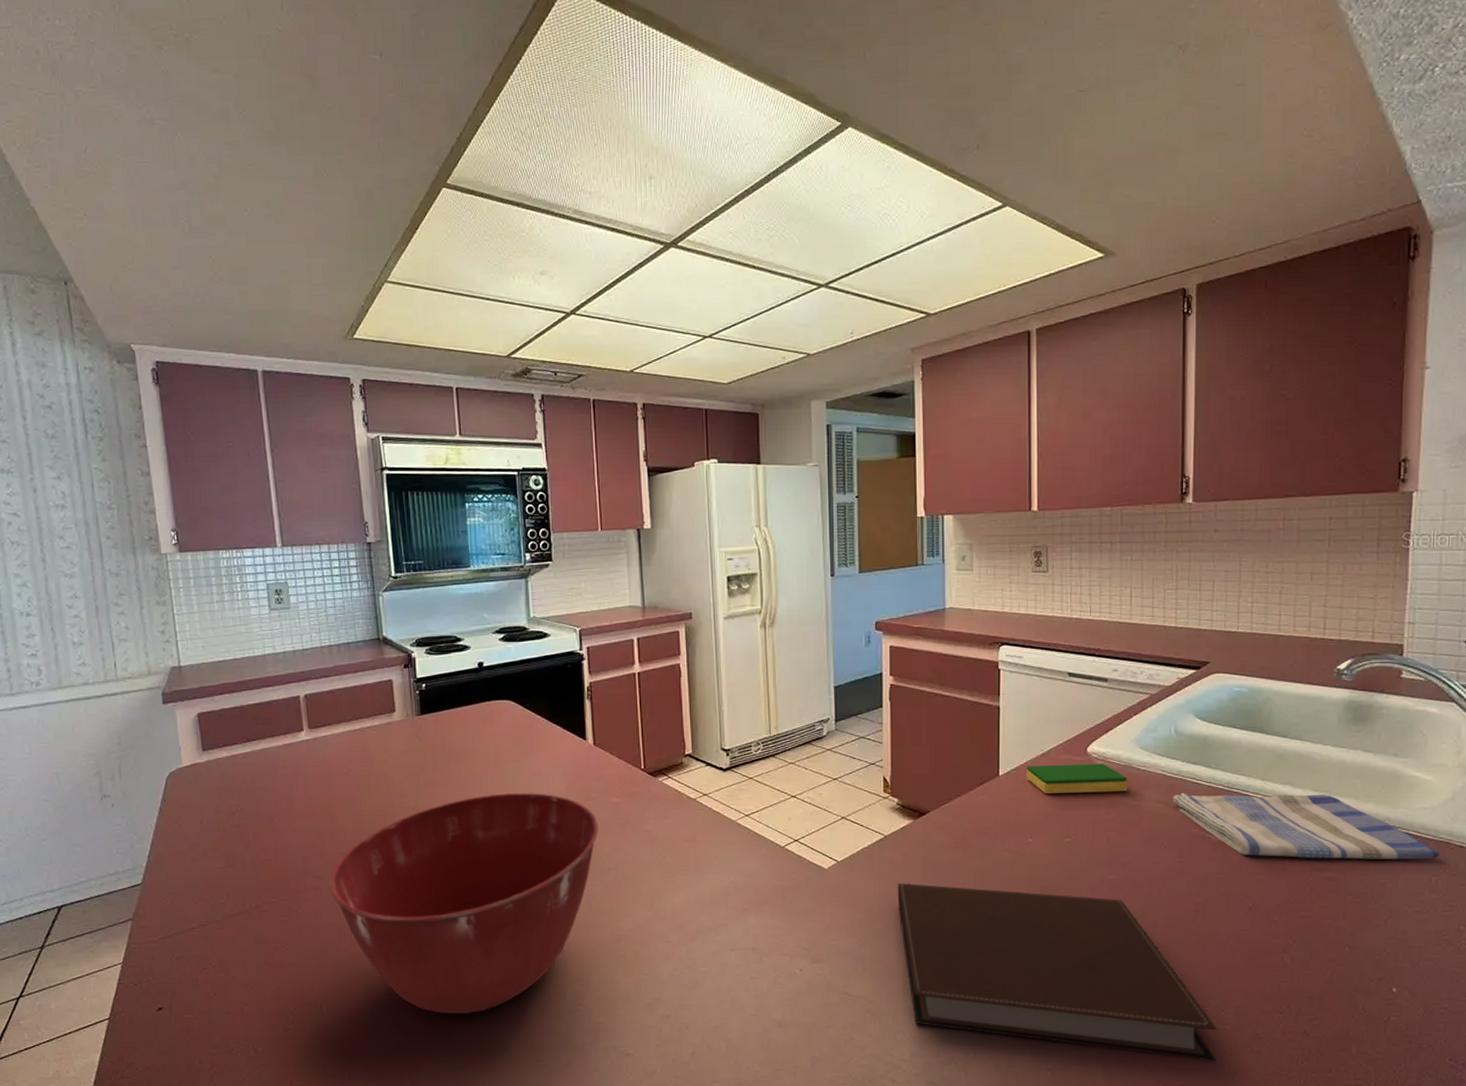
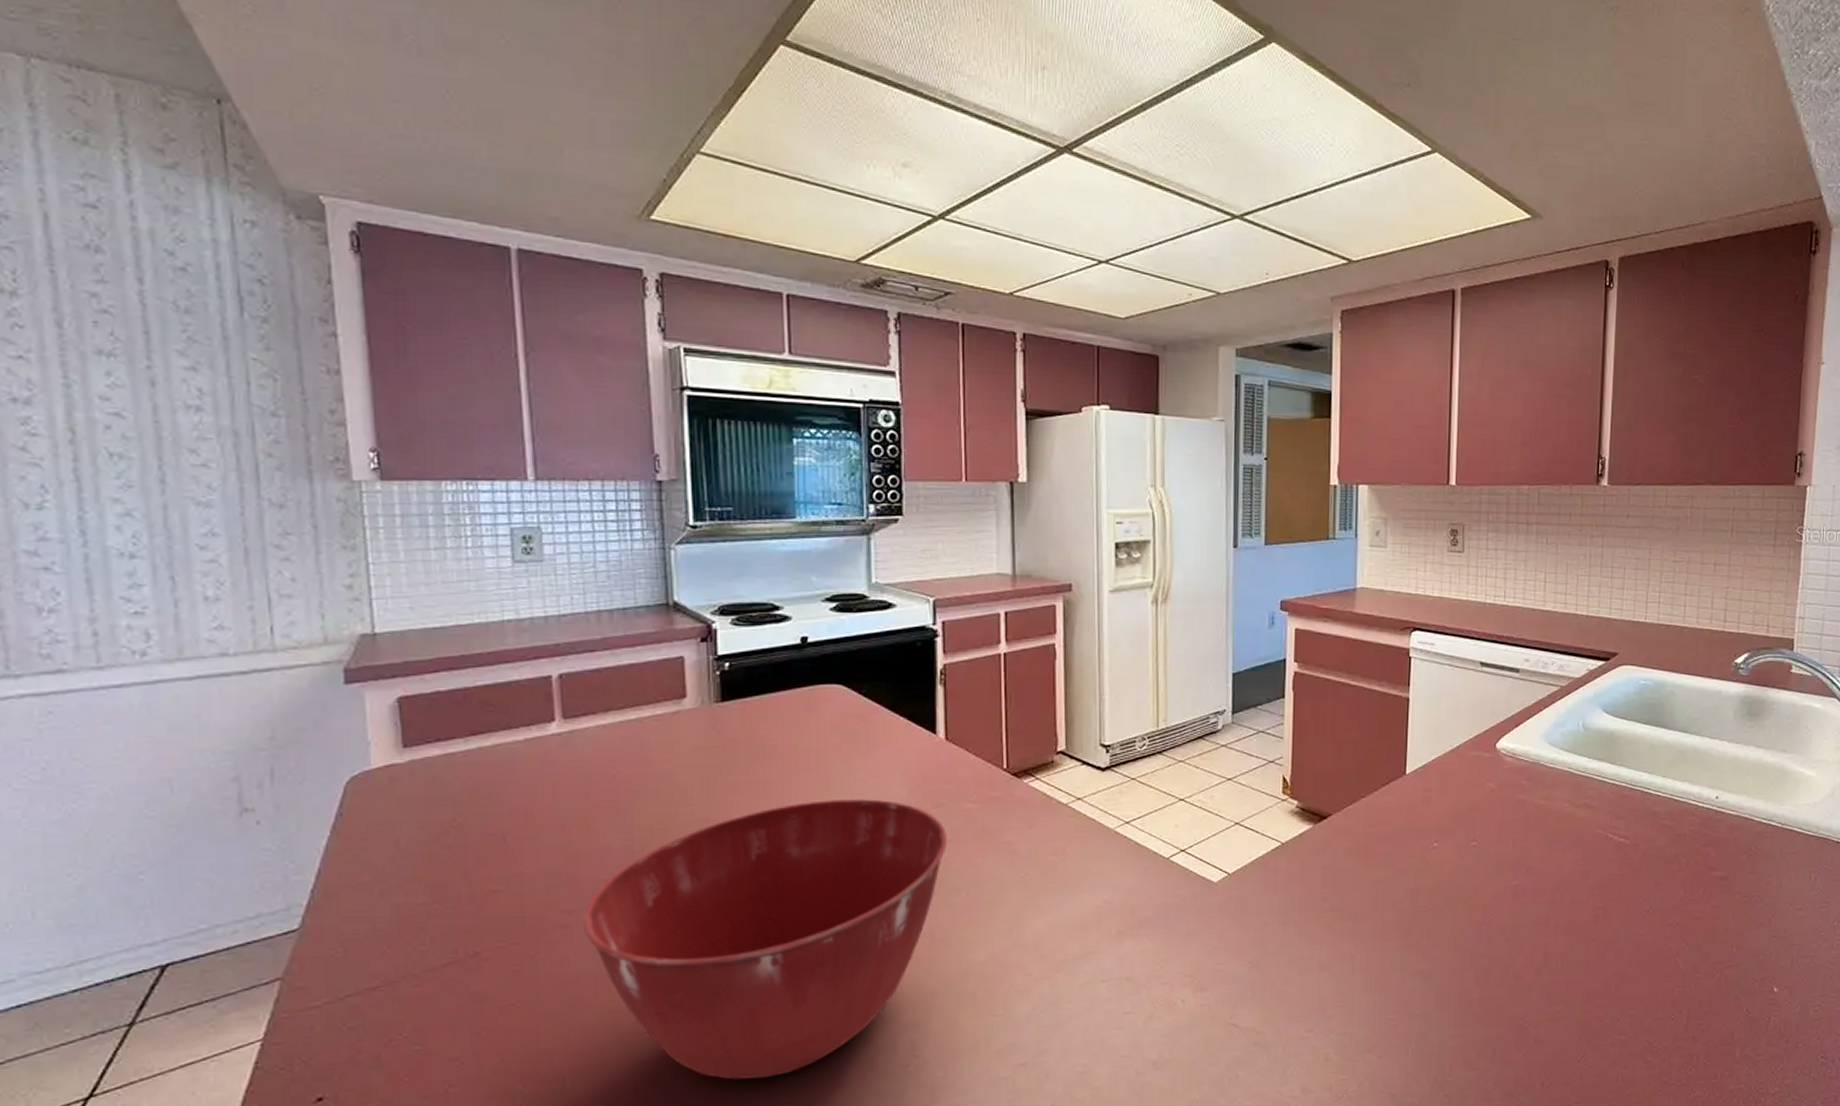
notebook: present [897,882,1217,1062] -> none [1293,895,1613,1075]
dish sponge: present [1027,763,1128,794] -> none [1434,760,1535,794]
dish towel: present [1172,792,1439,860] -> none [1578,791,1819,858]

